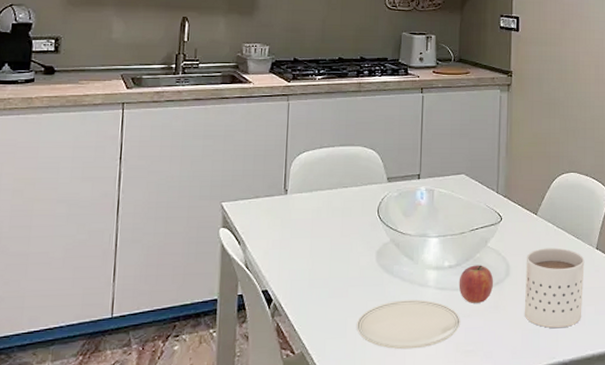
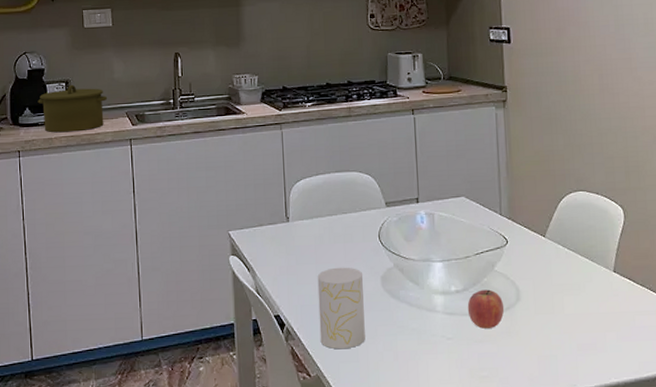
cooking pot: none [20,42,102,92] -> present [37,84,108,133]
cup: none [308,241,358,326] -> present [317,267,365,350]
plate: present [356,299,460,350] -> none [367,324,472,374]
mug: present [524,247,585,329] -> none [536,271,603,355]

